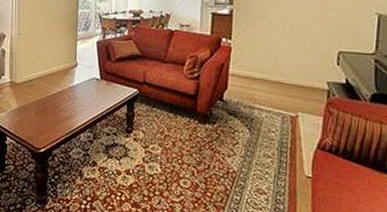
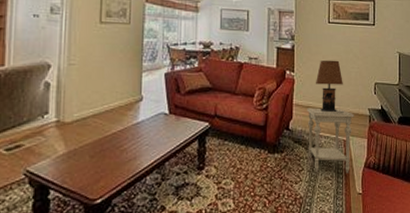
side table: none [244,78,307,153] -> present [307,107,354,173]
table lamp: none [258,25,294,87] -> present [316,60,344,114]

